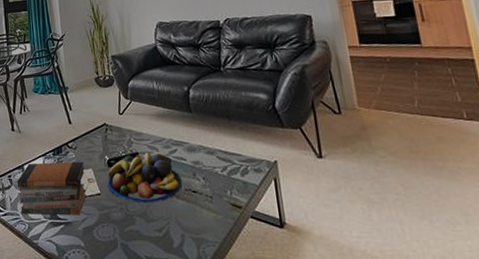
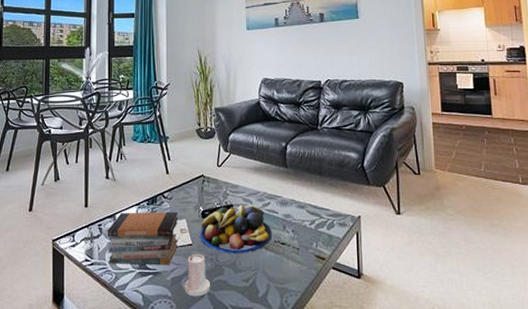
candle: none [96,203,124,247] -> present [184,253,211,297]

